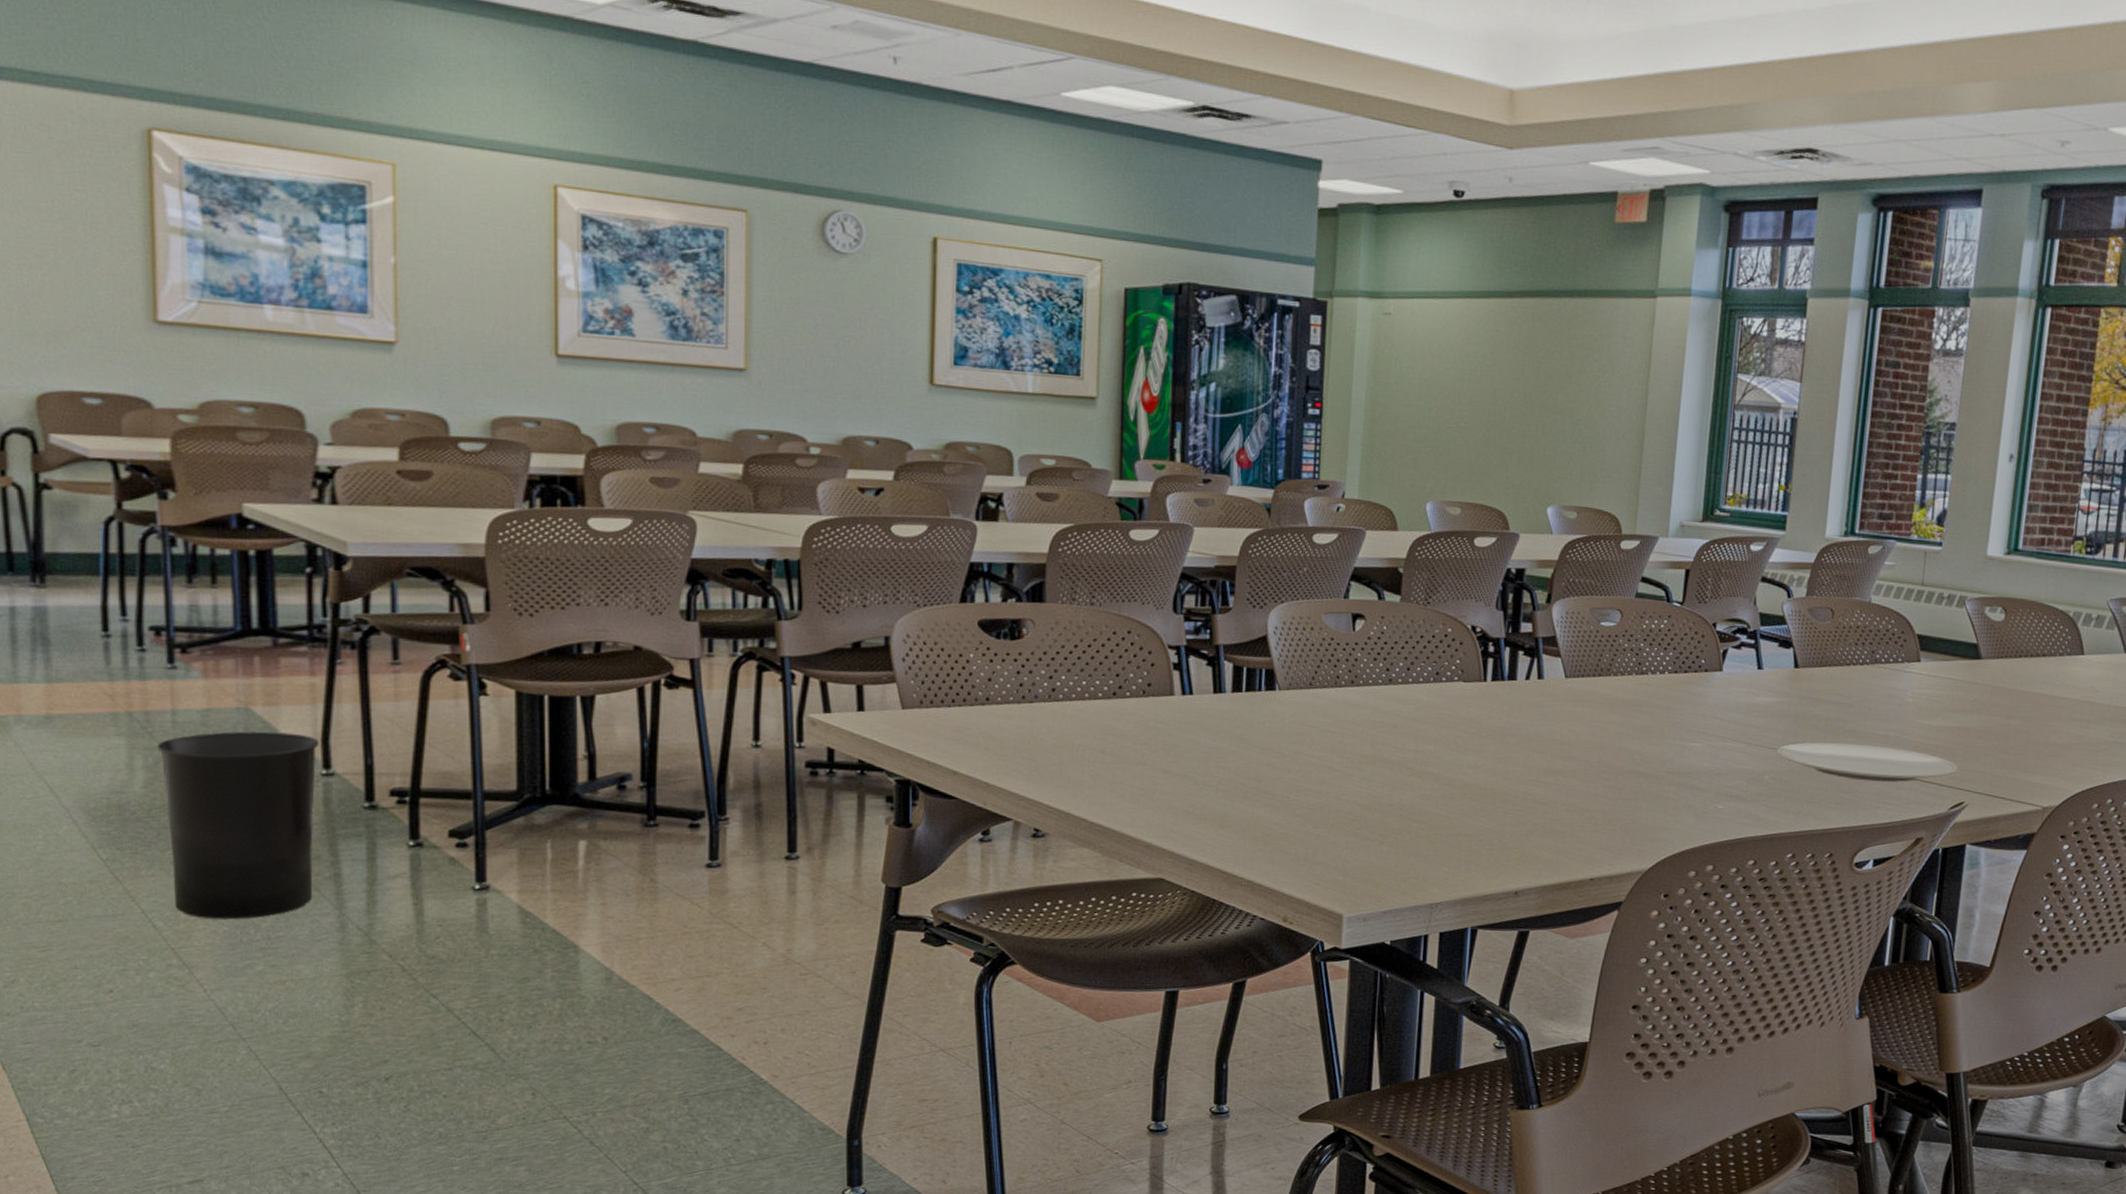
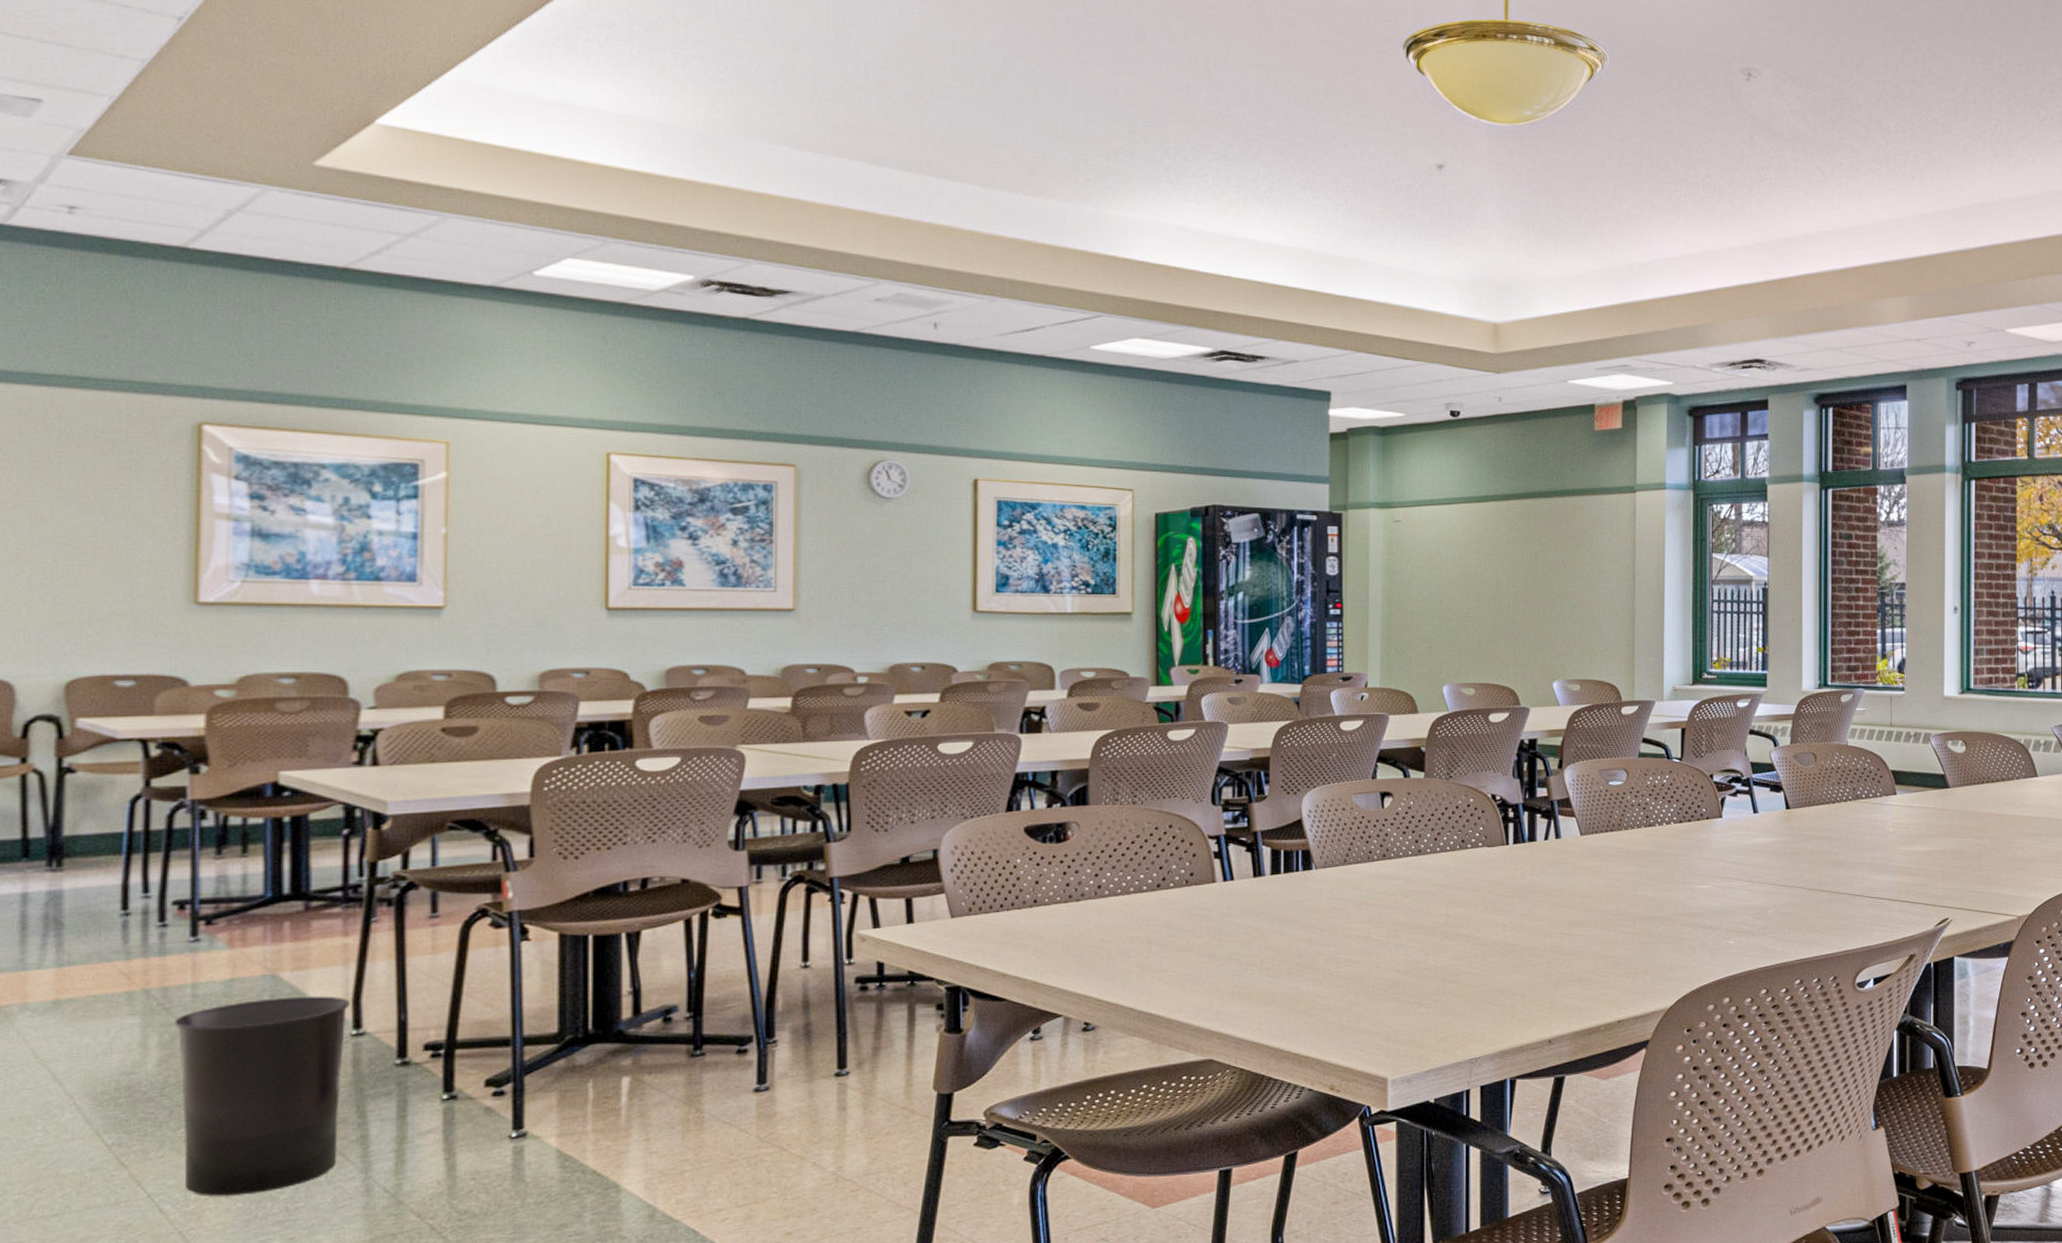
plate: present [1776,742,1958,782] -> none [1777,873,1939,907]

